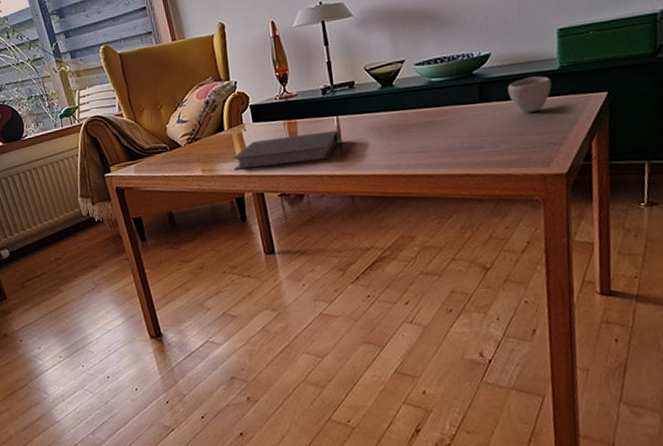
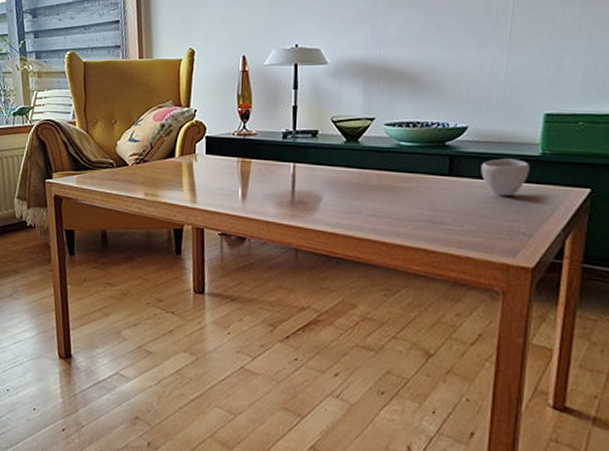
notebook: present [232,130,340,170] -> none [177,173,294,206]

